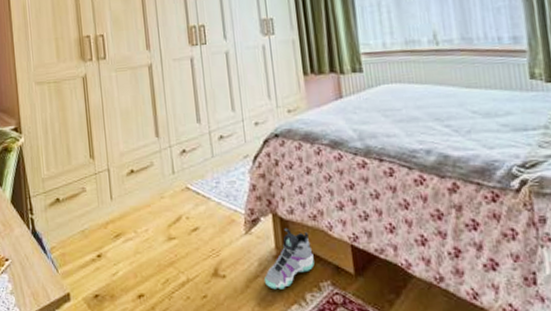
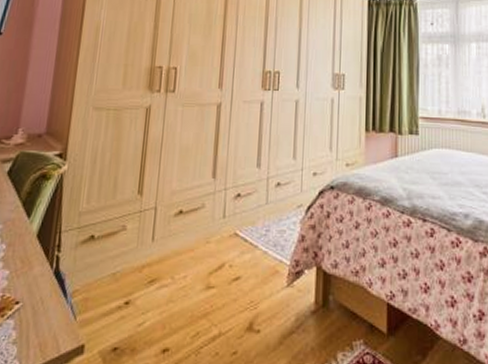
sneaker: present [264,227,315,290] -> none [298,282,350,347]

